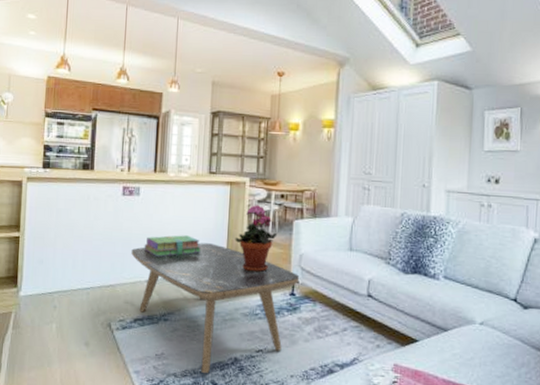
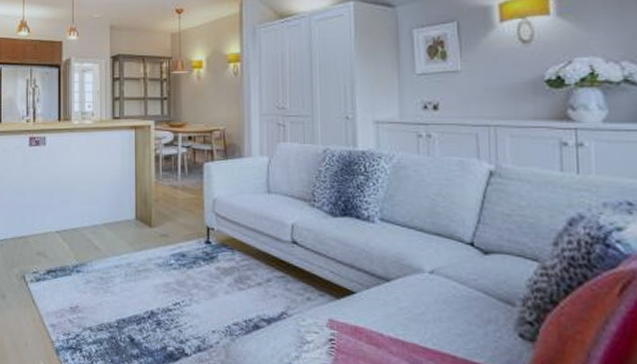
coffee table: present [131,243,300,374] -> none [41,190,215,328]
stack of books: present [144,235,201,257] -> none [53,183,110,206]
potted plant: present [235,204,278,273] -> none [143,147,188,220]

